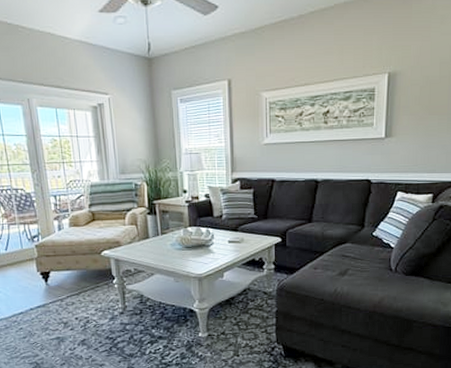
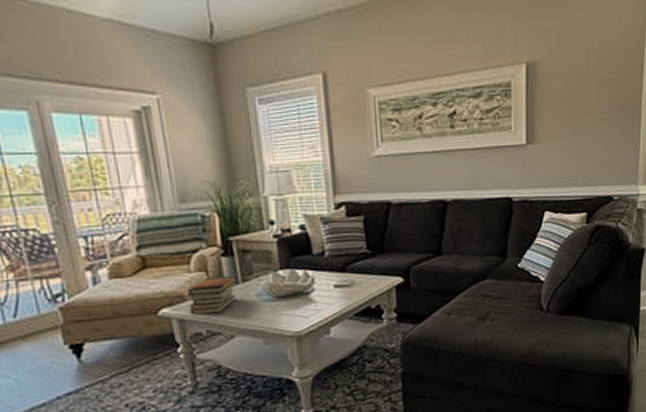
book stack: none [122,229,157,257] -> present [187,275,237,315]

